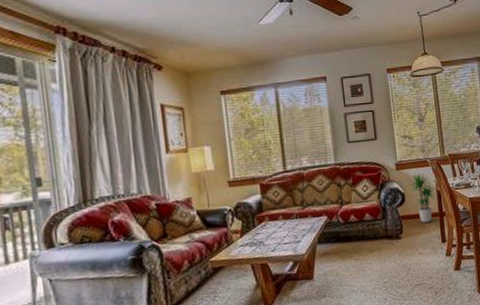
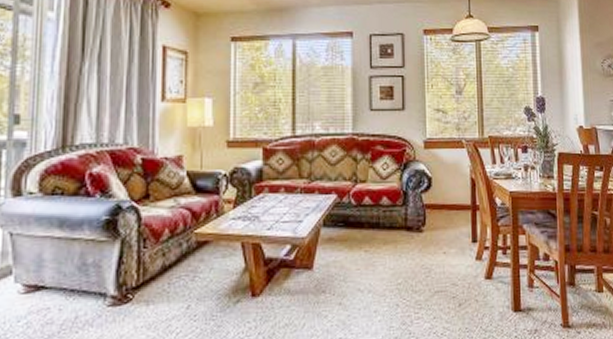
potted plant: present [408,173,437,223] -> none [438,155,471,215]

